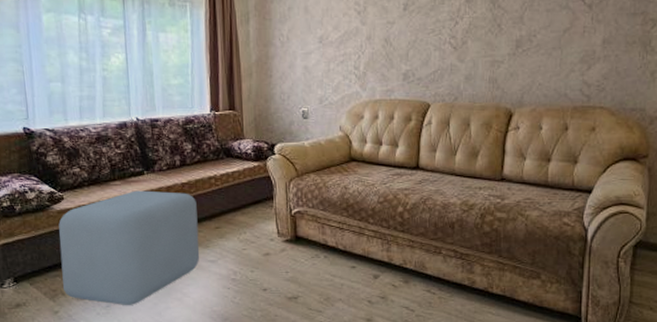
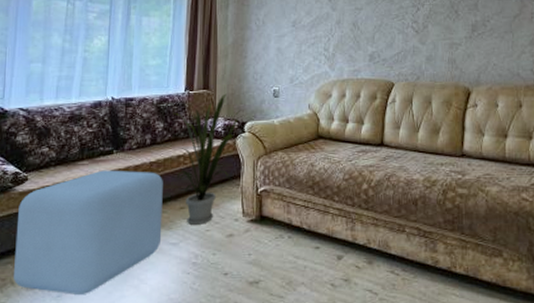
house plant: none [201,114,270,244] -> present [174,93,241,225]

